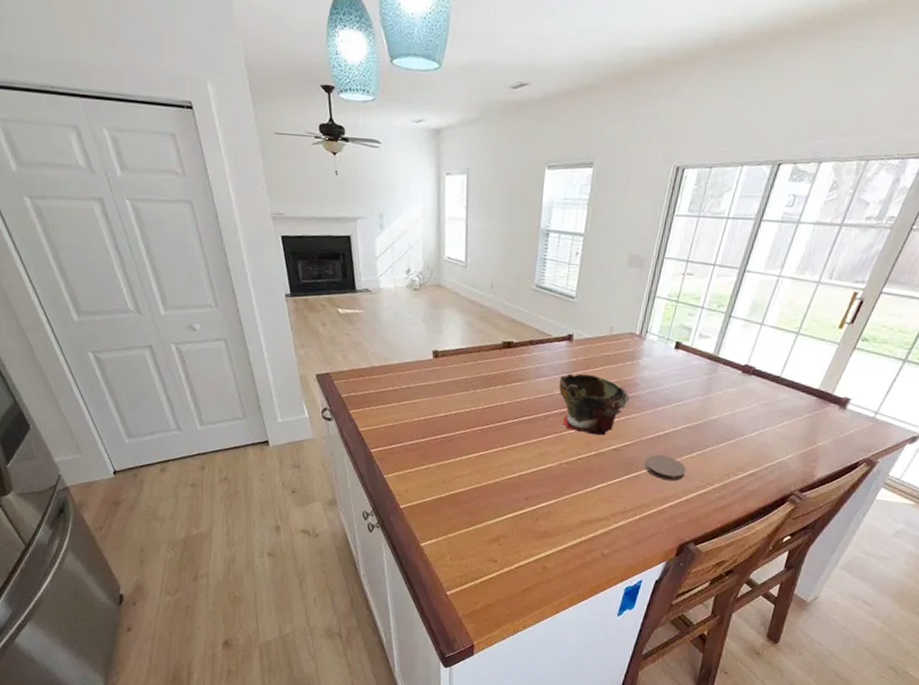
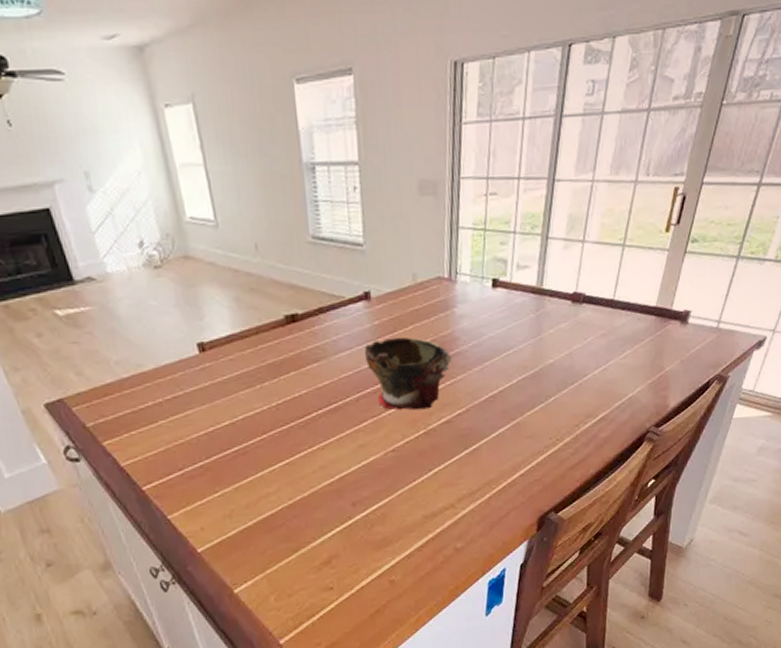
coaster: present [644,454,687,481] -> none [483,416,532,447]

